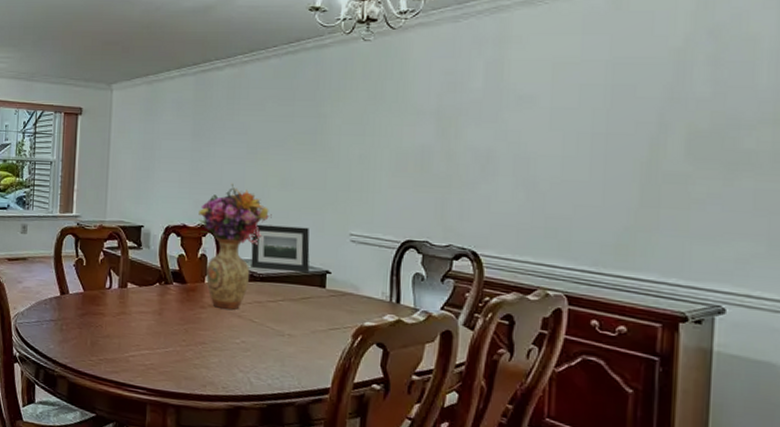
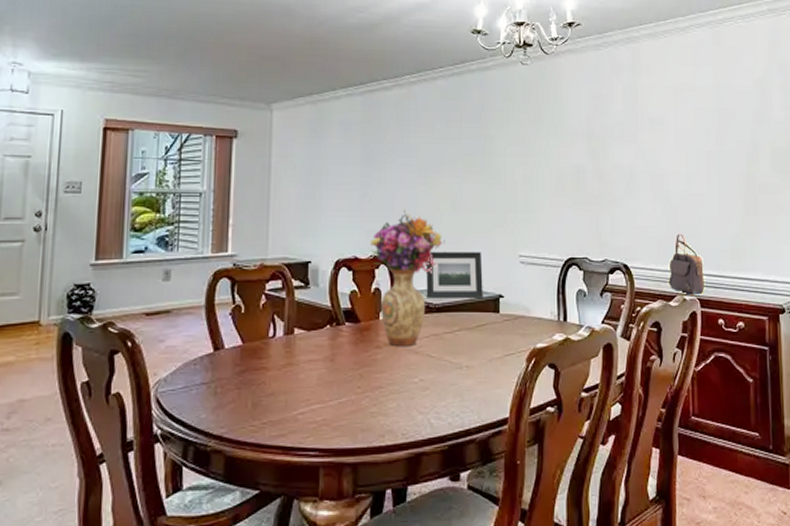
handbag: none [528,224,576,291] -> present [669,234,704,294]

